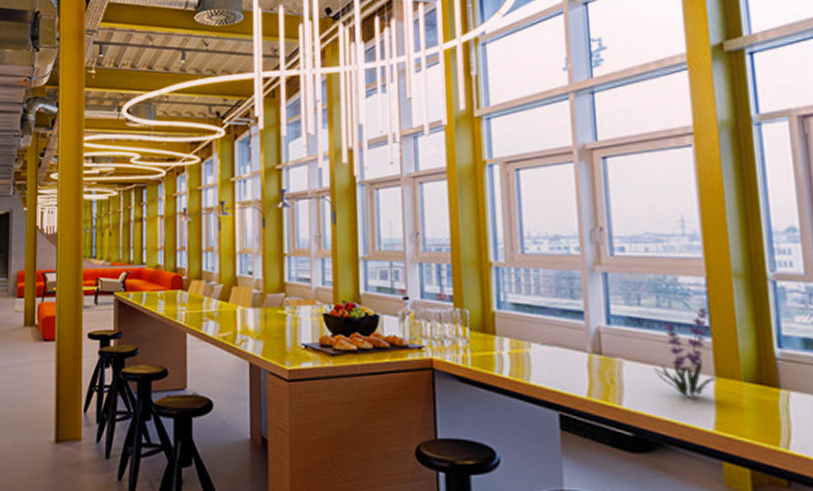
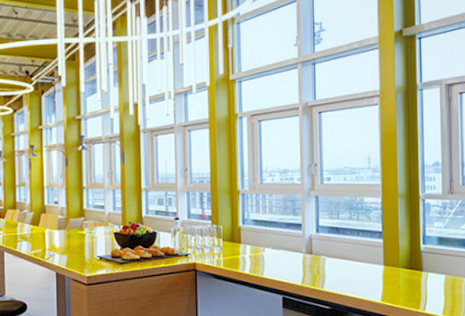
plant: present [654,307,720,397] -> none [345,218,387,280]

